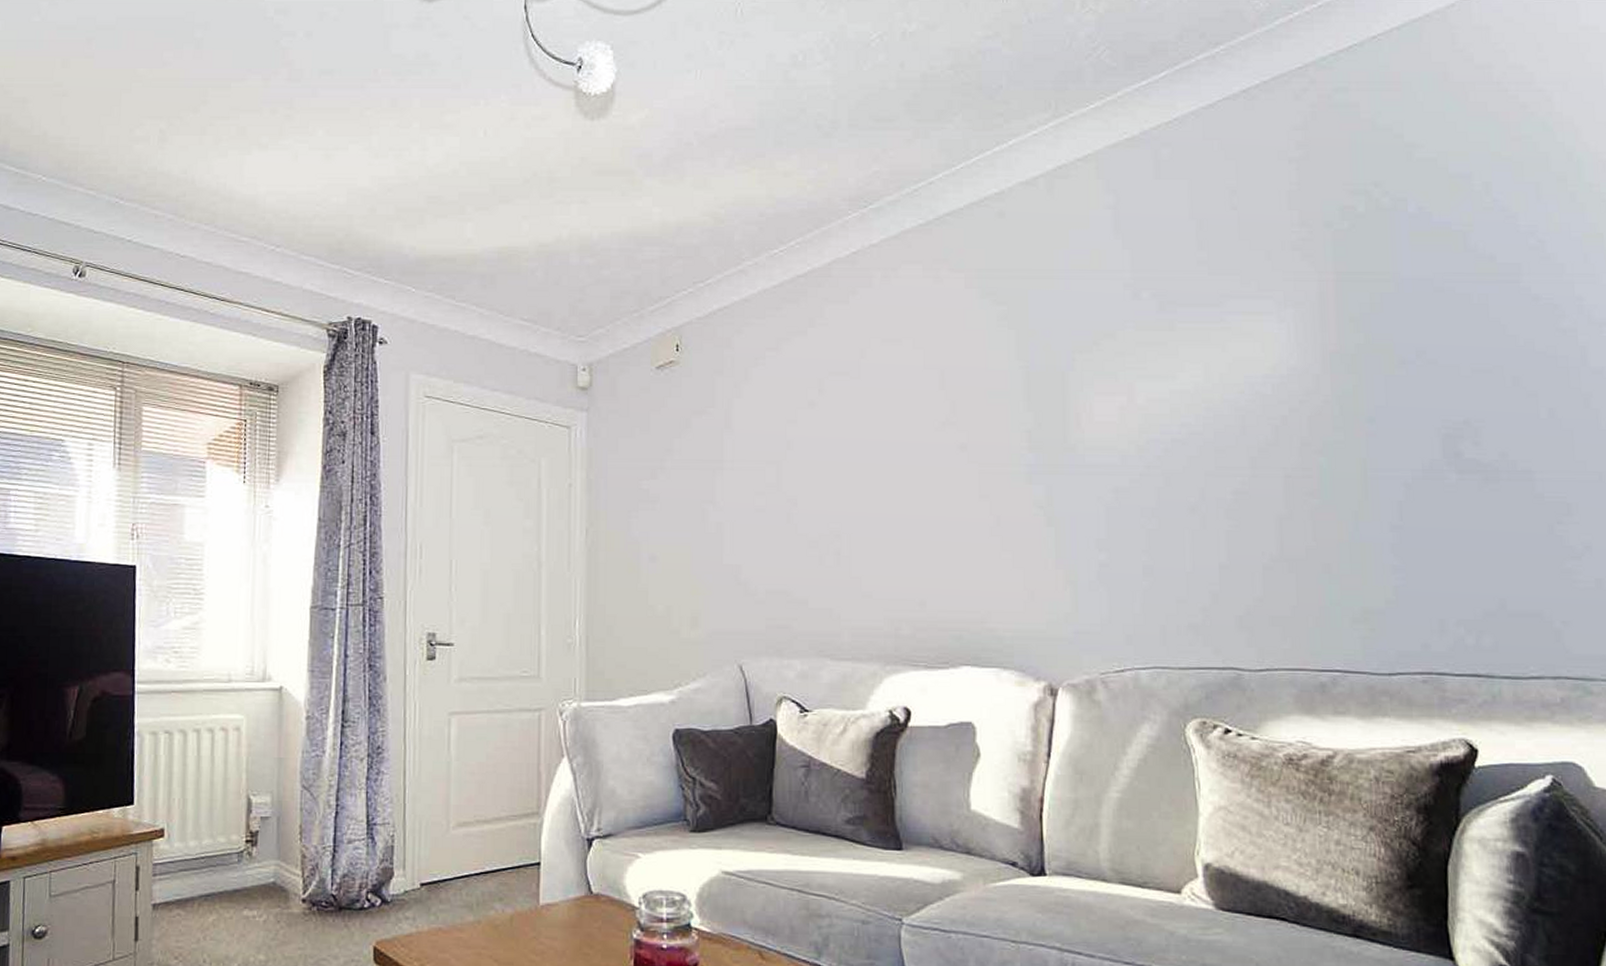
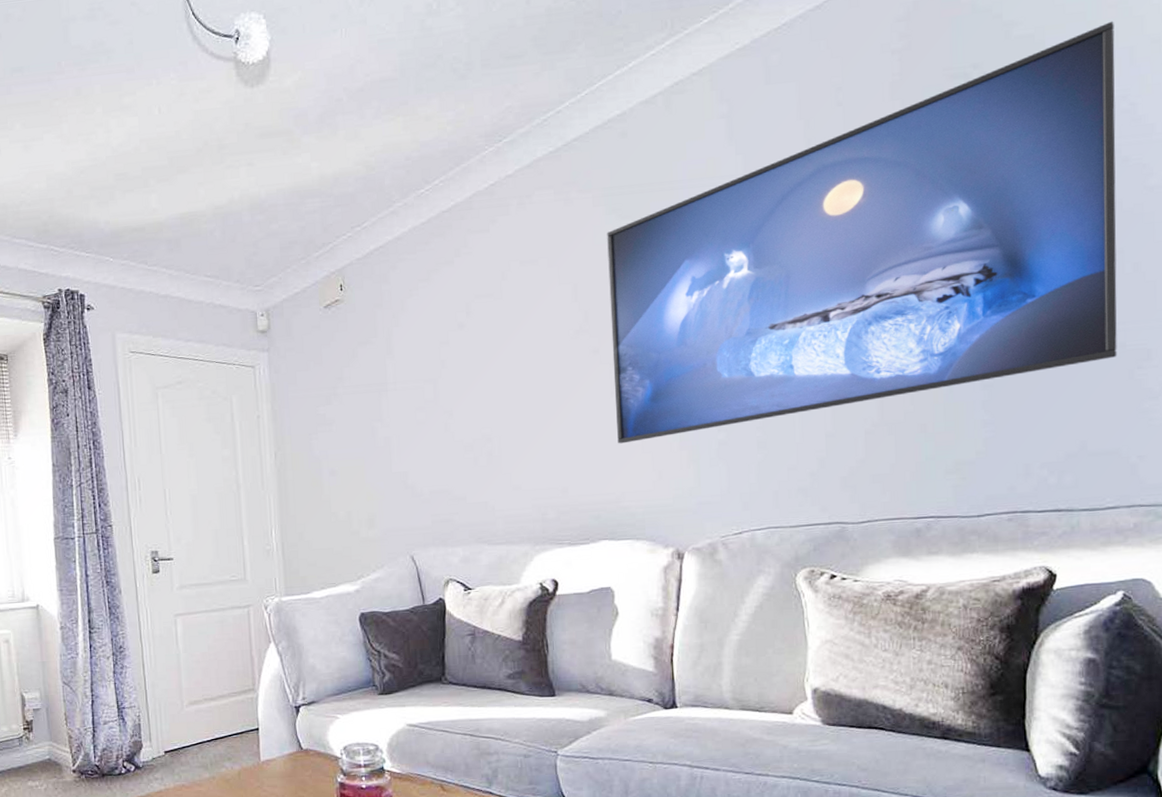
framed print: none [980,154,1536,555] -> present [607,21,1117,444]

